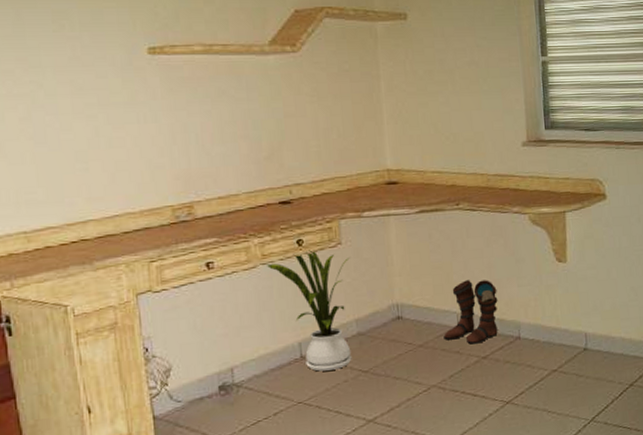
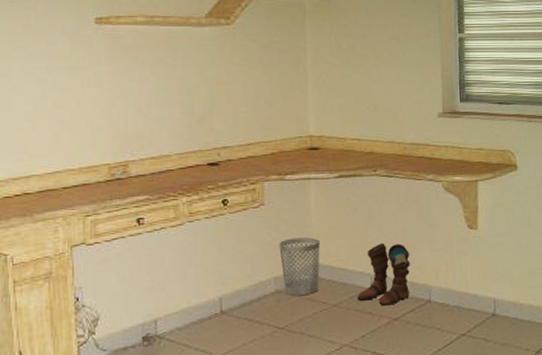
house plant: present [266,249,352,372] -> none [192,209,271,327]
wastebasket: none [359,276,403,337] -> present [279,237,320,295]

